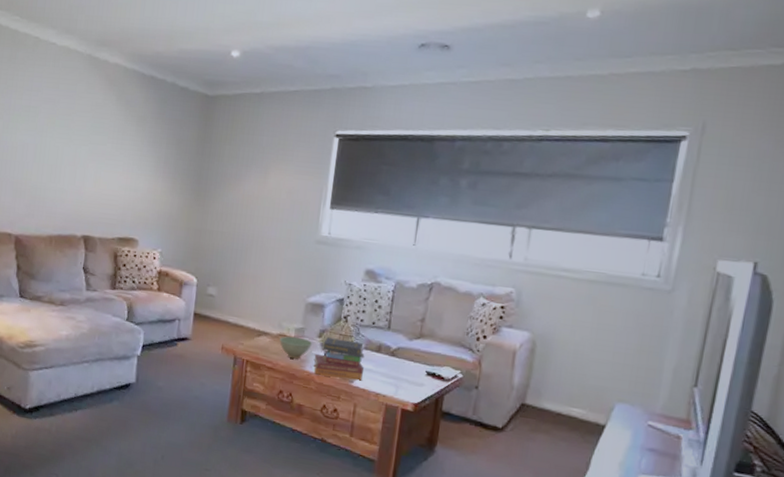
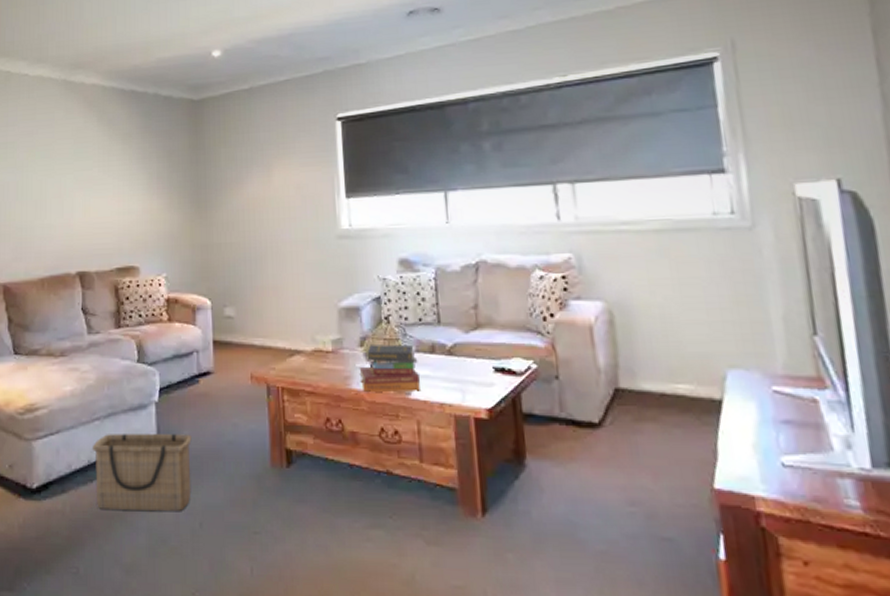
basket: none [79,375,165,444] -> present [92,434,192,511]
bowl: present [279,336,312,359] -> none [316,350,354,377]

